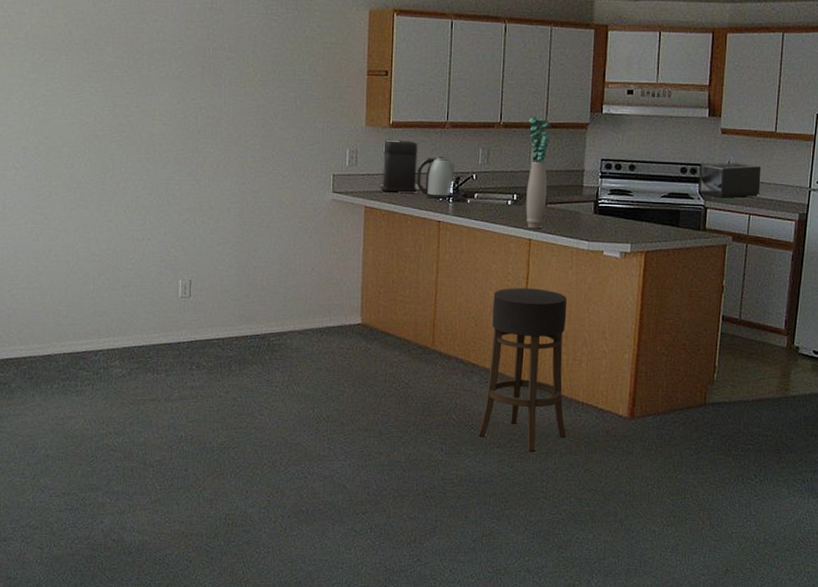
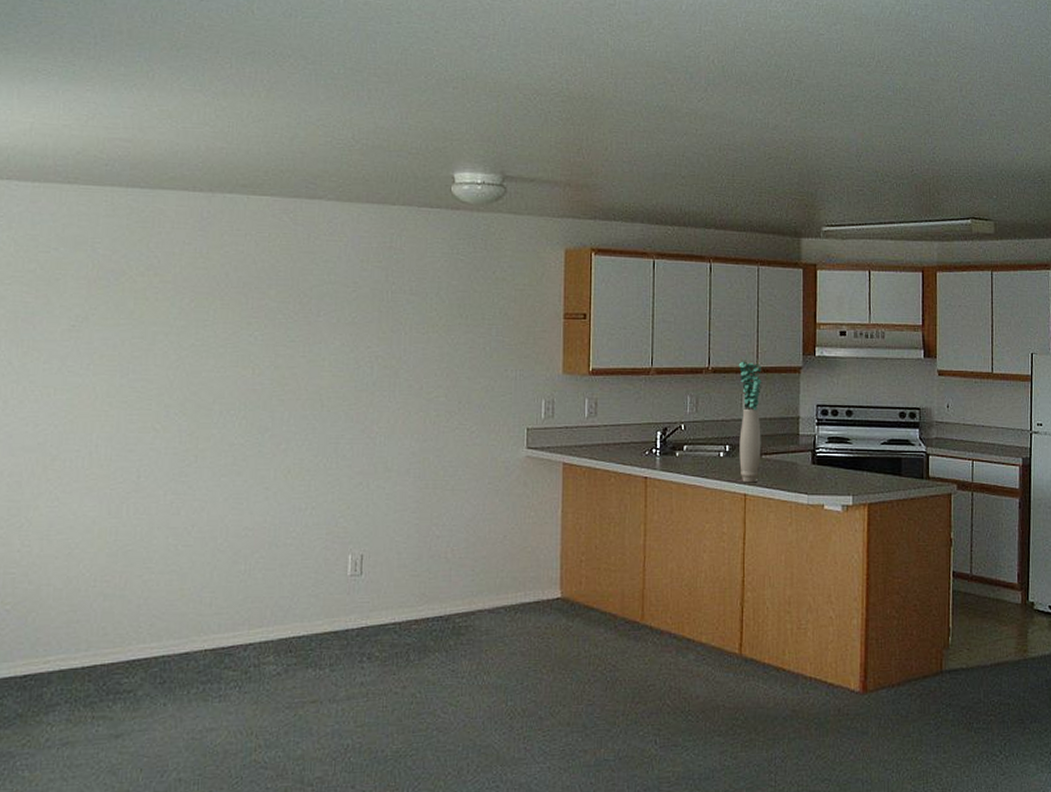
coffee maker: present [380,140,418,193] -> none [579,389,620,447]
kettle: present [416,157,455,199] -> none [620,406,661,452]
bar stool: present [478,288,568,452] -> none [696,549,794,739]
toaster: present [699,162,762,198] -> none [920,405,981,444]

